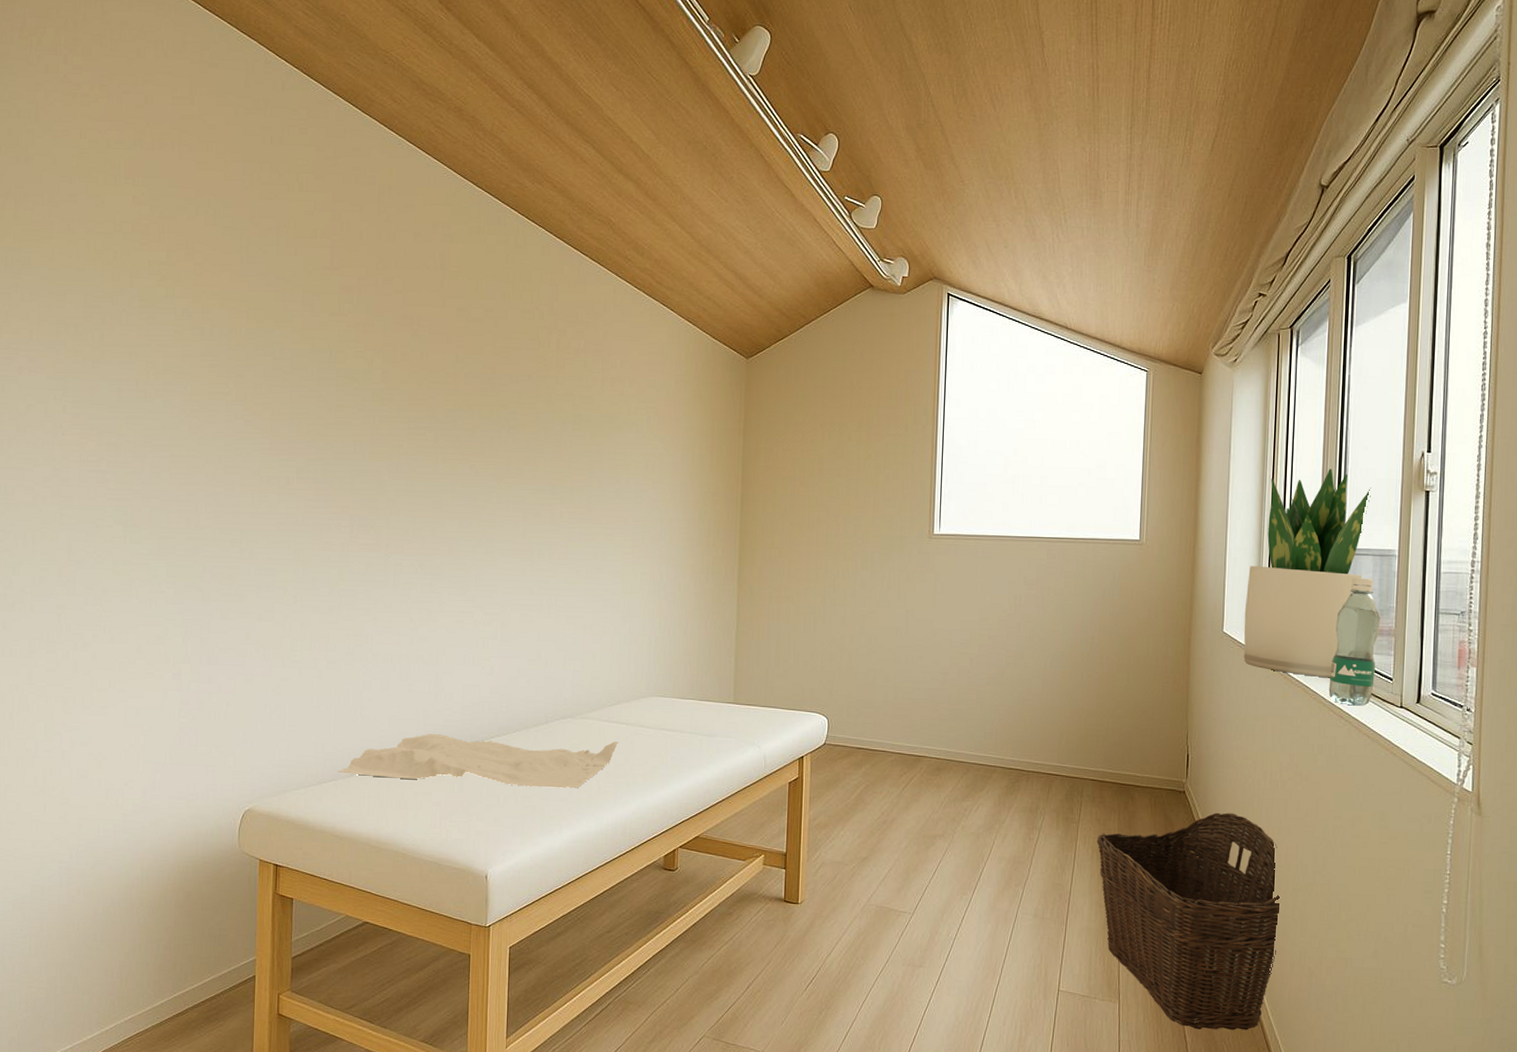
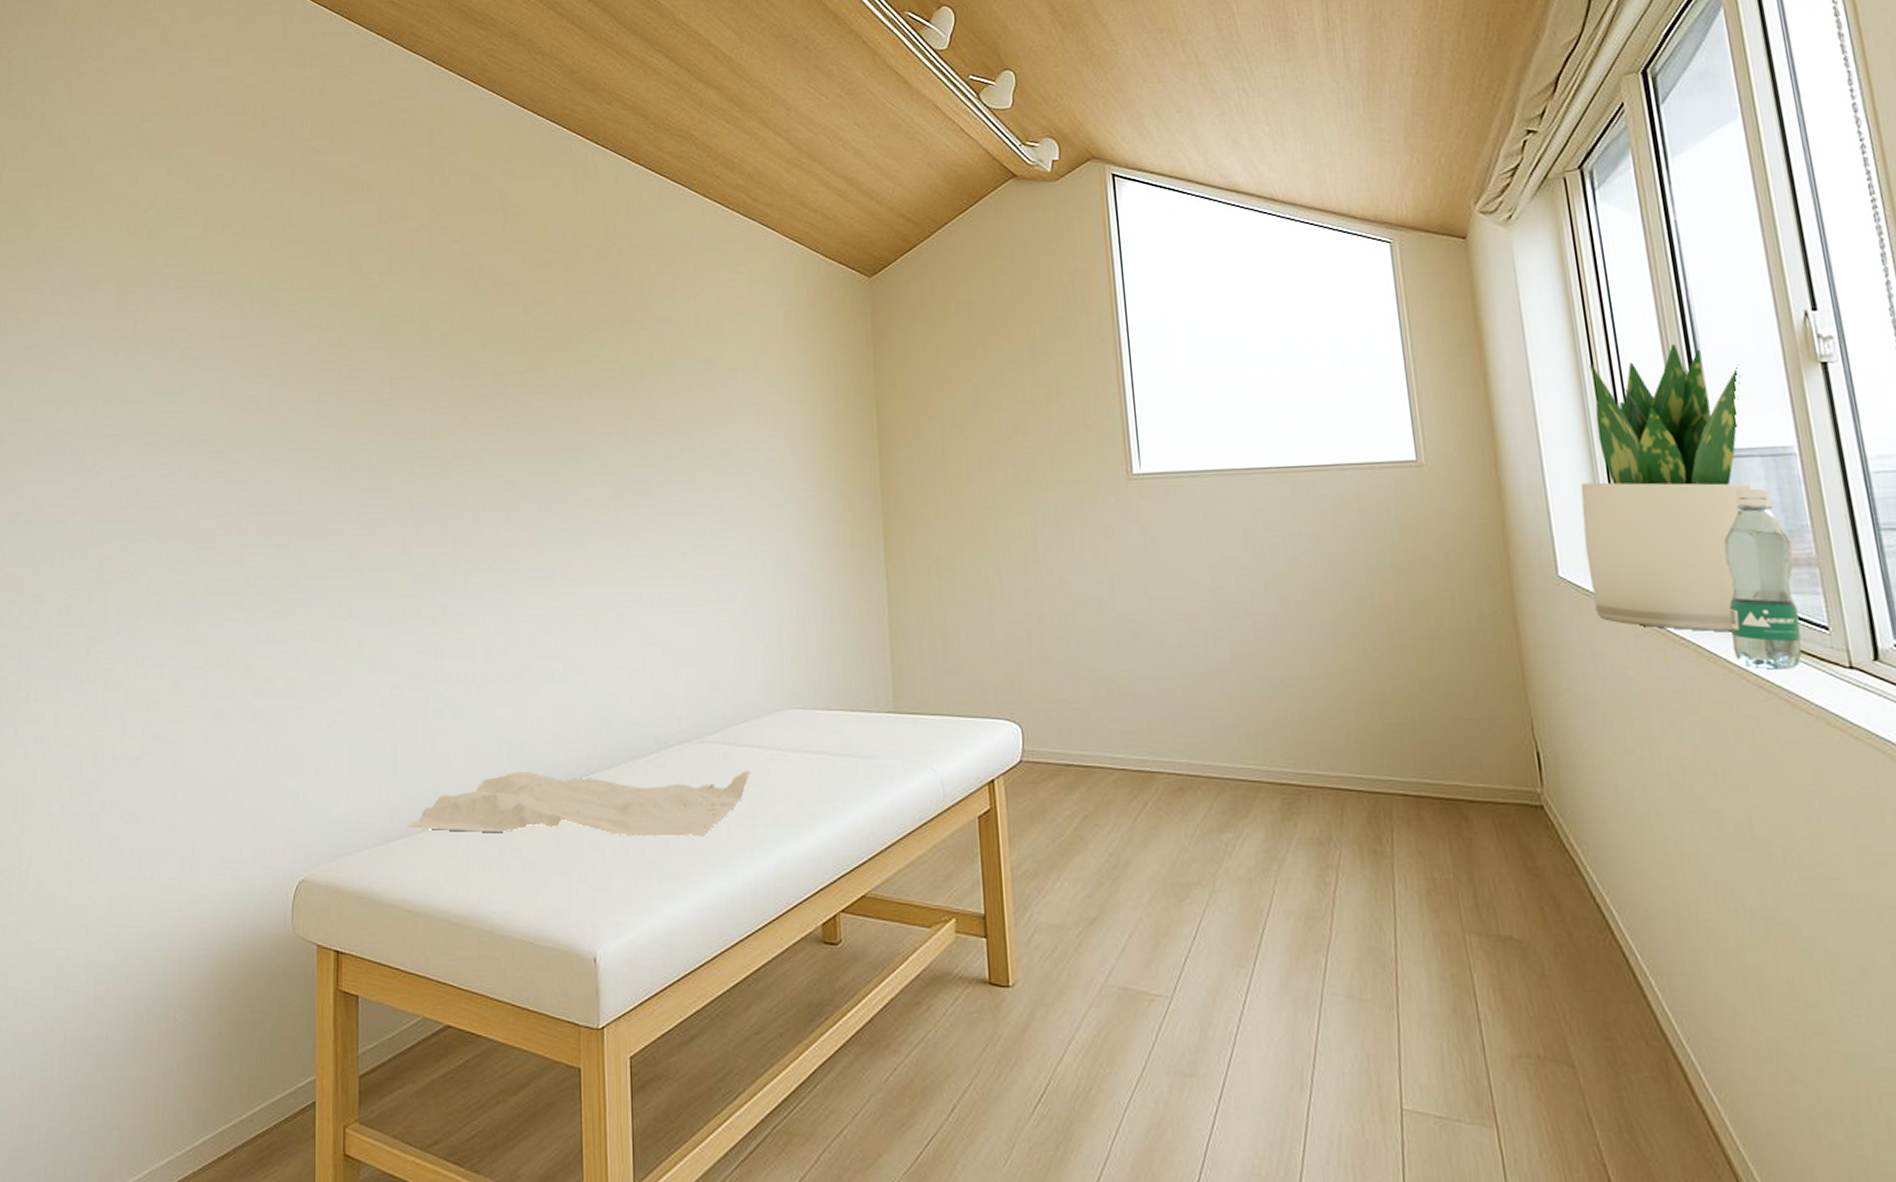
wicker basket: present [1096,812,1280,1030] -> none [1423,834,1729,1170]

